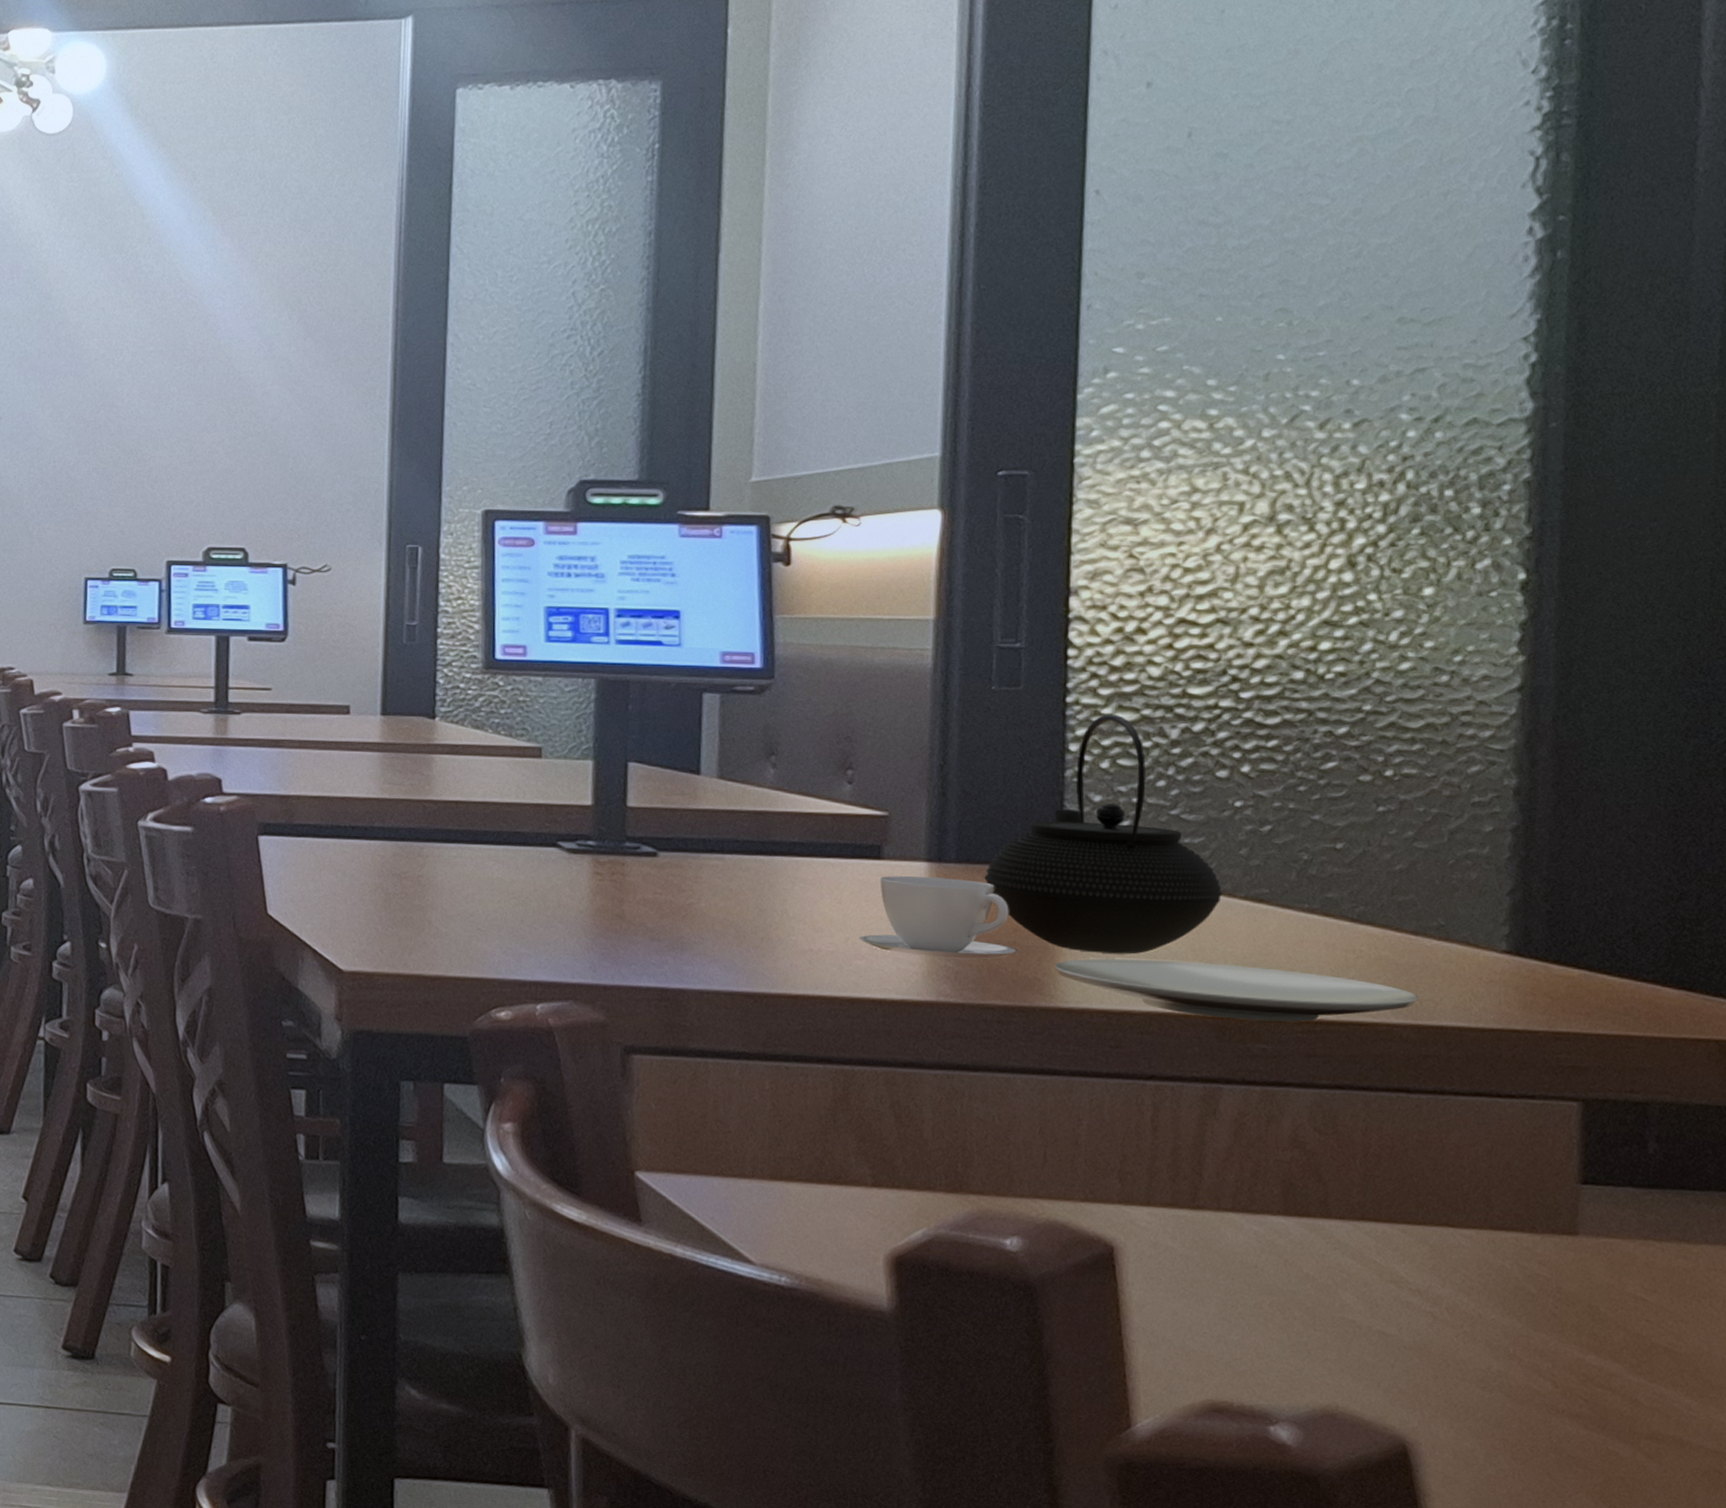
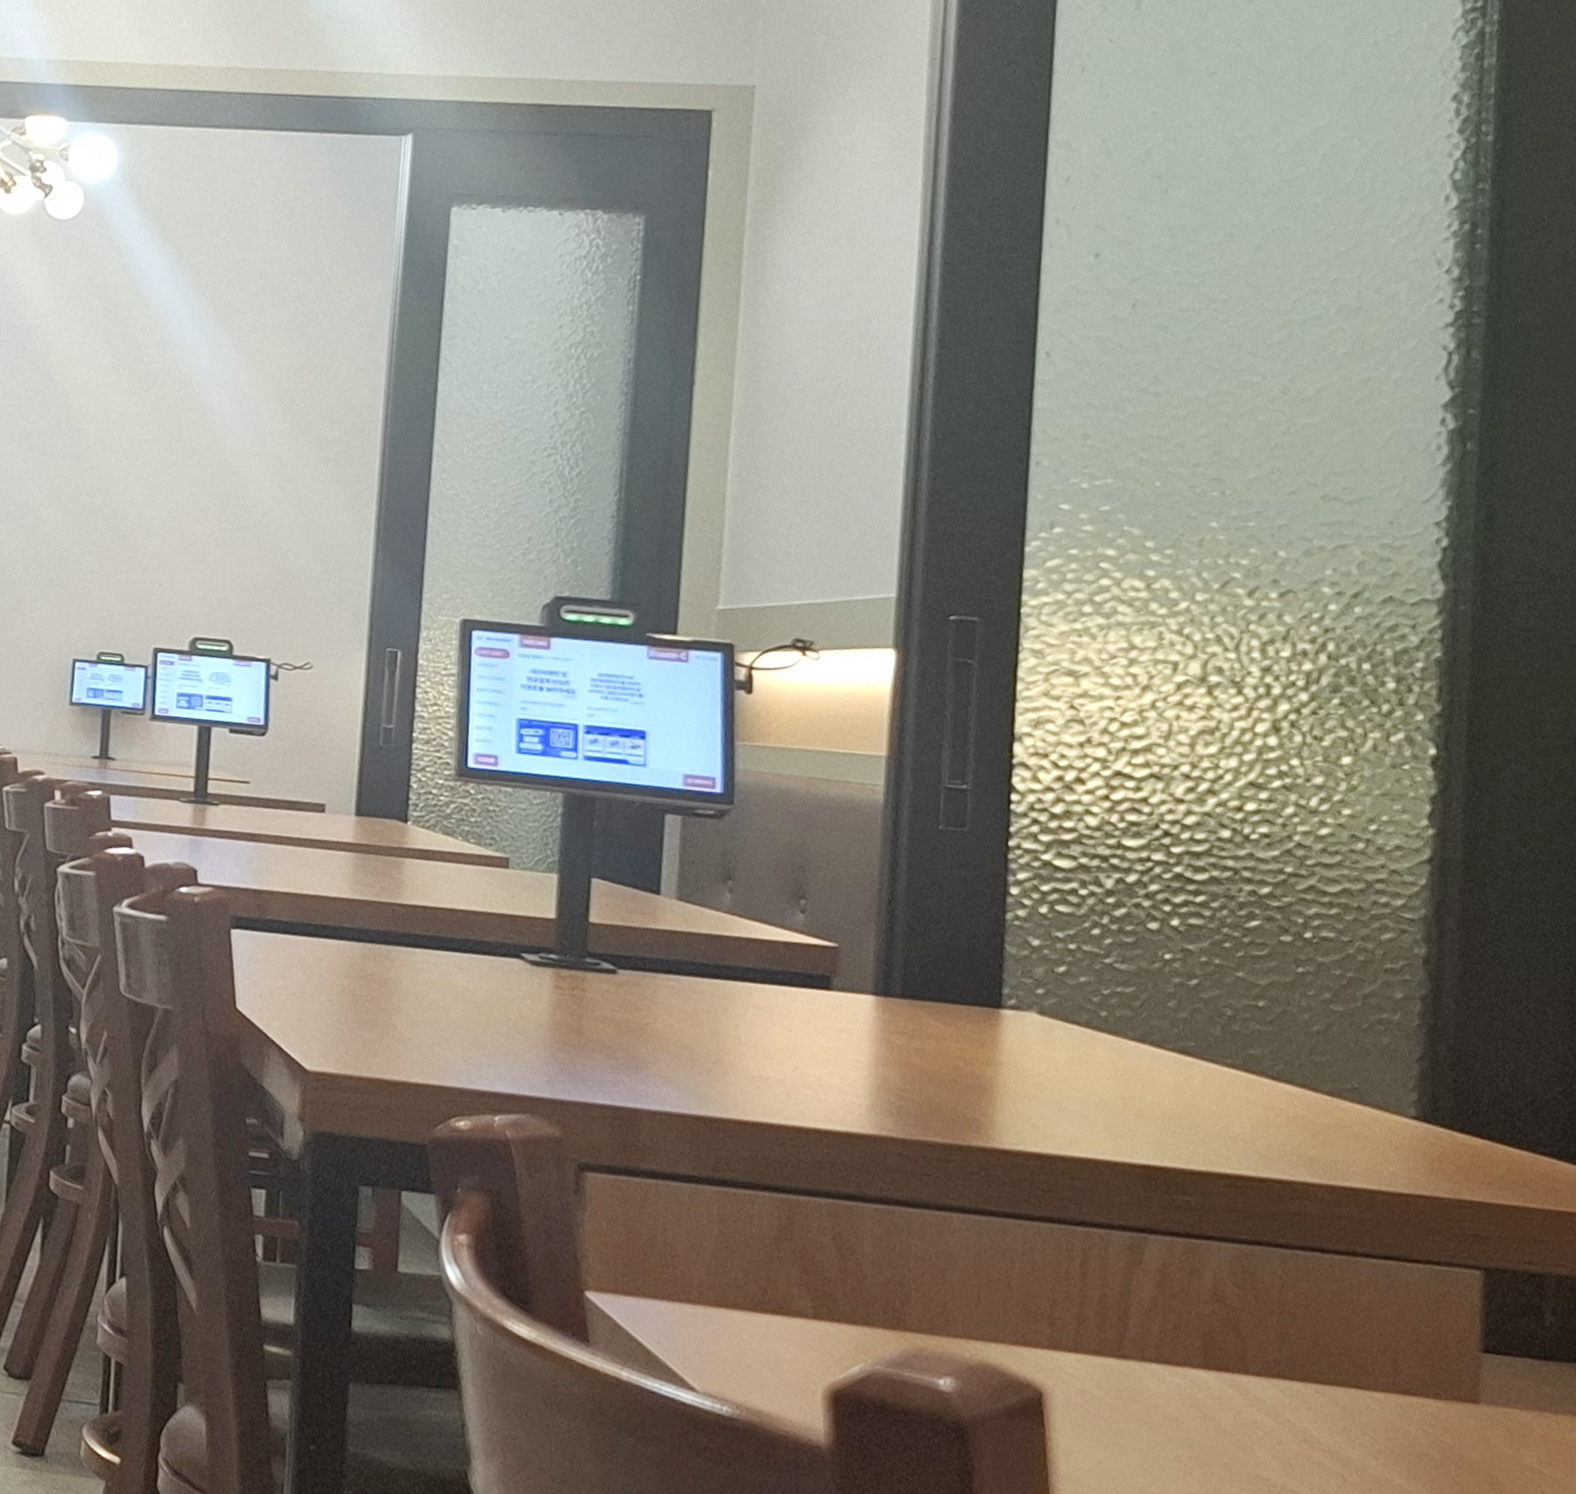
teacup: present [859,876,1018,960] -> none [807,1007,958,1096]
teapot: present [984,714,1223,955] -> none [927,860,1152,1100]
plate: present [1055,958,1418,1022] -> none [992,1101,1333,1176]

